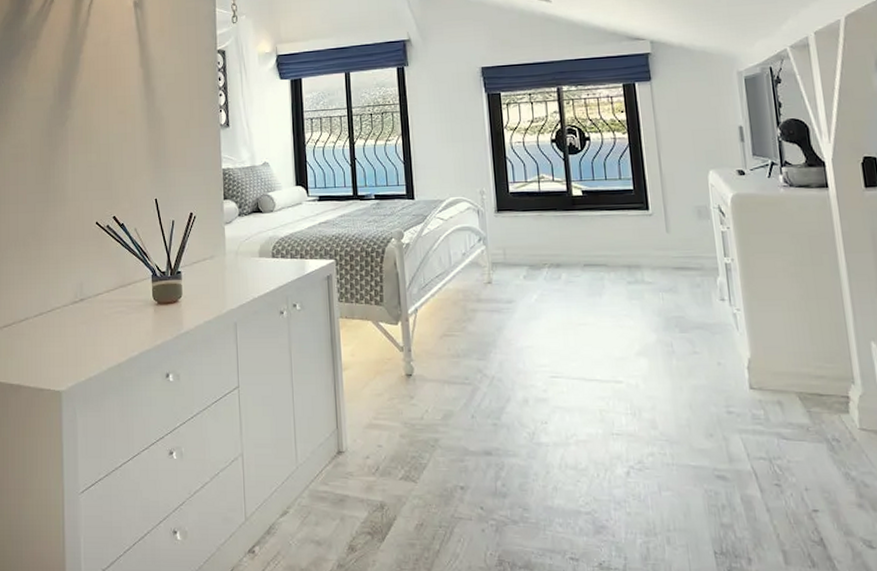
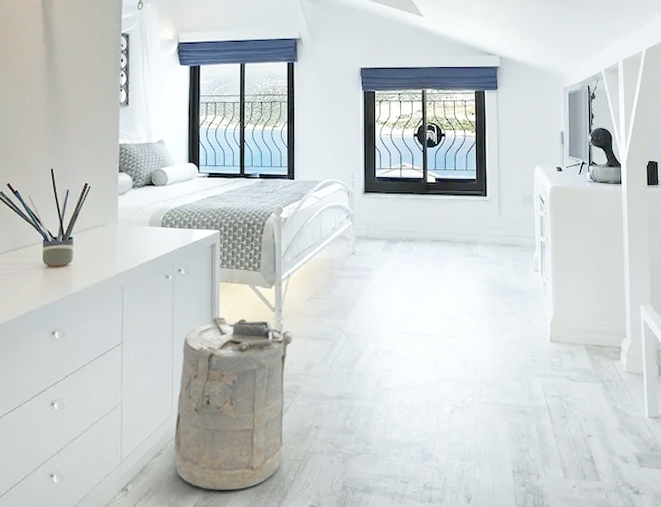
laundry hamper: none [301,357,427,558] -> present [174,316,293,490]

